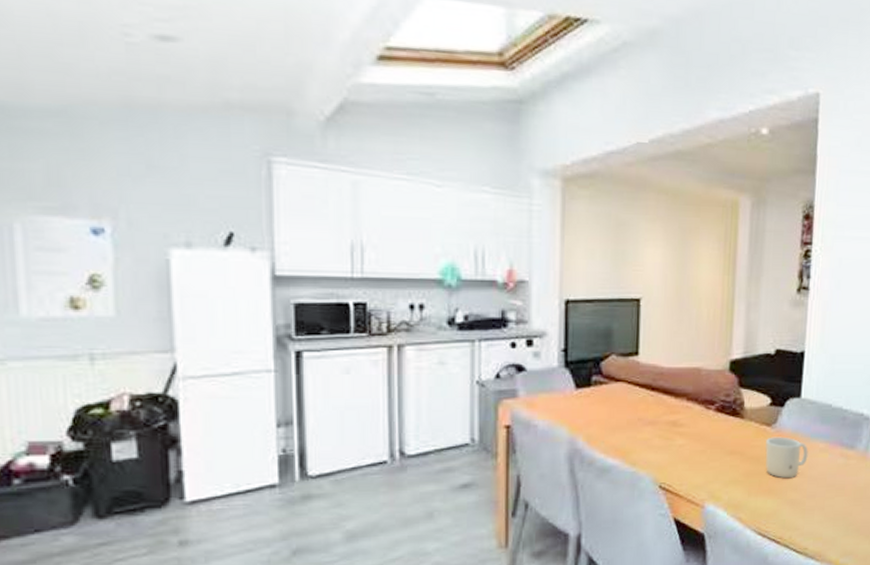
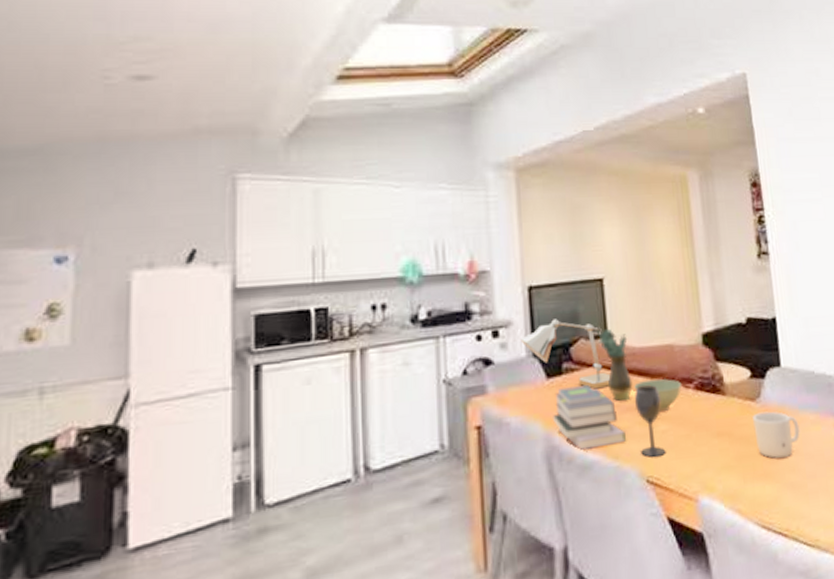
desk lamp: none [553,334,637,402] -> present [520,319,611,389]
books: none [577,397,645,455] -> present [551,385,626,450]
vase: none [629,345,658,416] -> present [597,327,633,402]
wine glass: none [656,403,683,467] -> present [634,385,666,457]
bowl: none [658,398,703,428] -> present [634,378,682,411]

